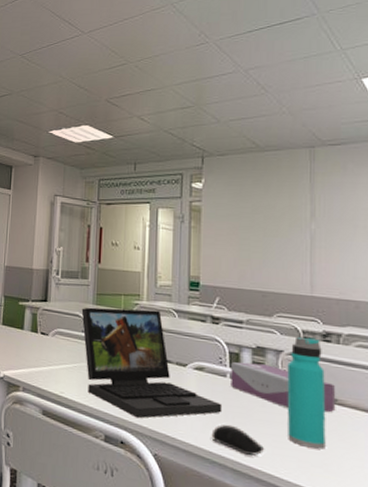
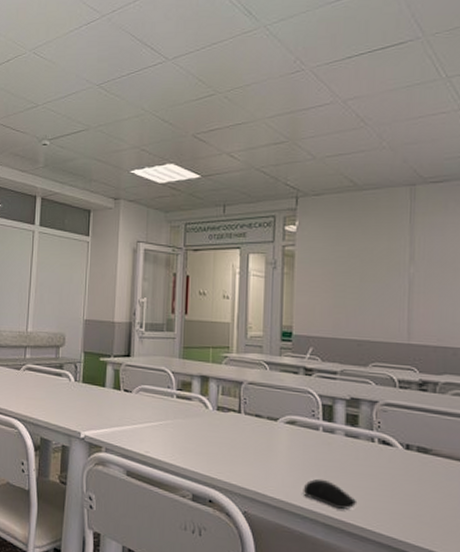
laptop: present [81,307,223,419] -> none [167,361,315,476]
tissue box: present [231,362,336,413] -> none [323,414,431,463]
water bottle: present [287,336,326,449] -> none [380,386,420,500]

